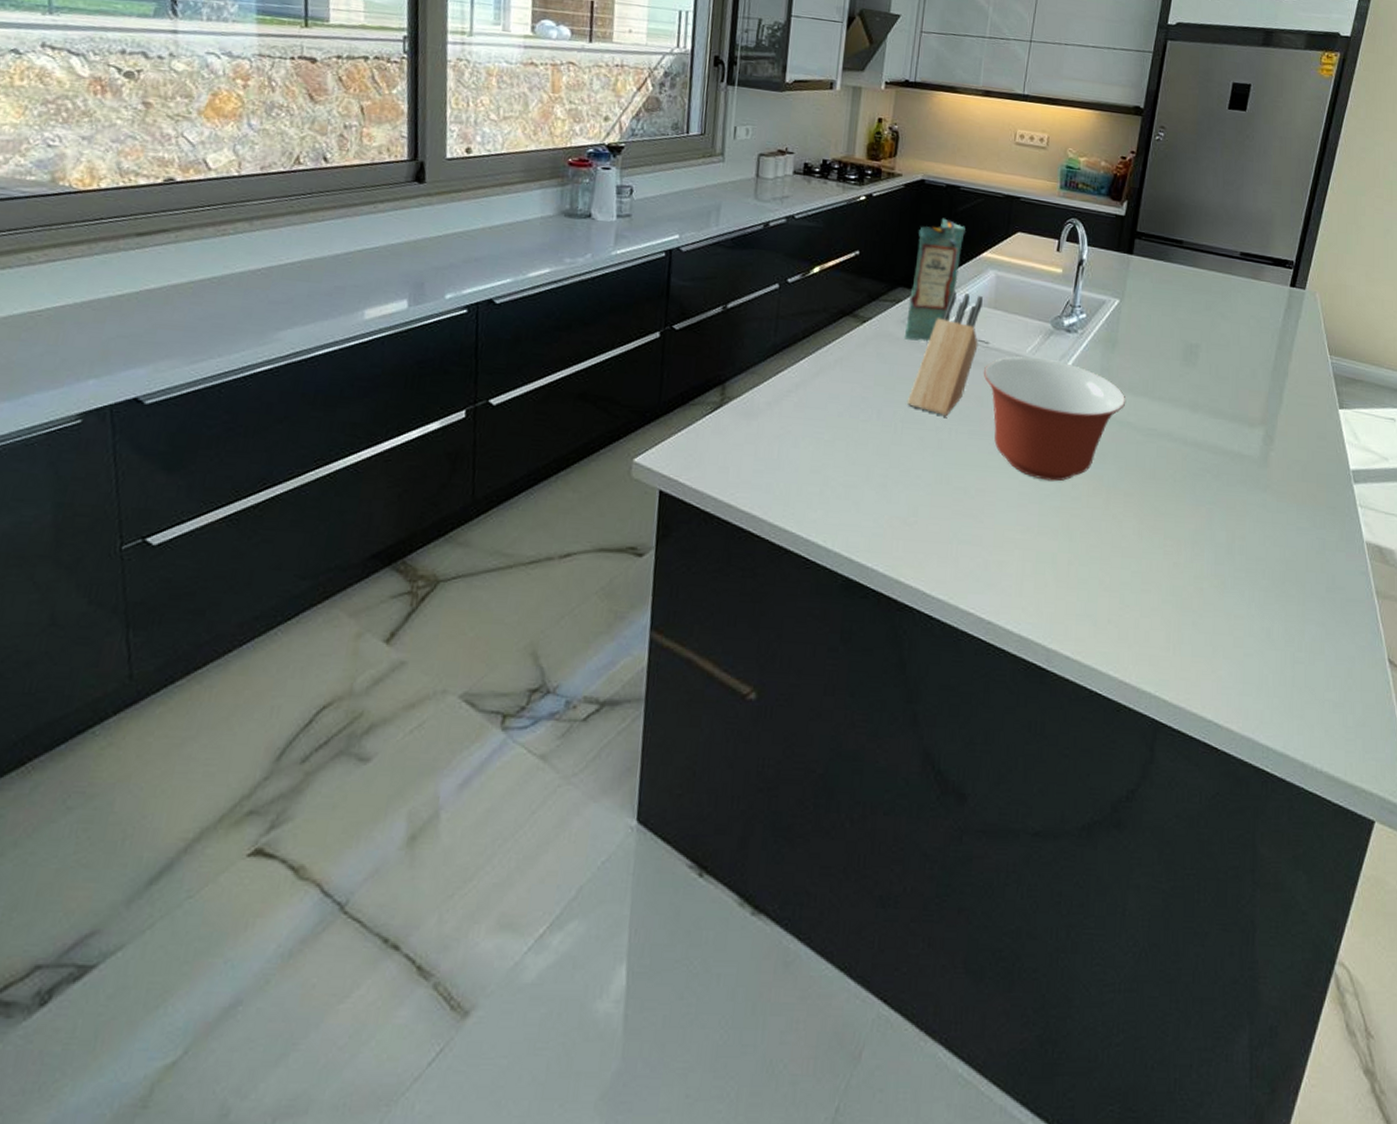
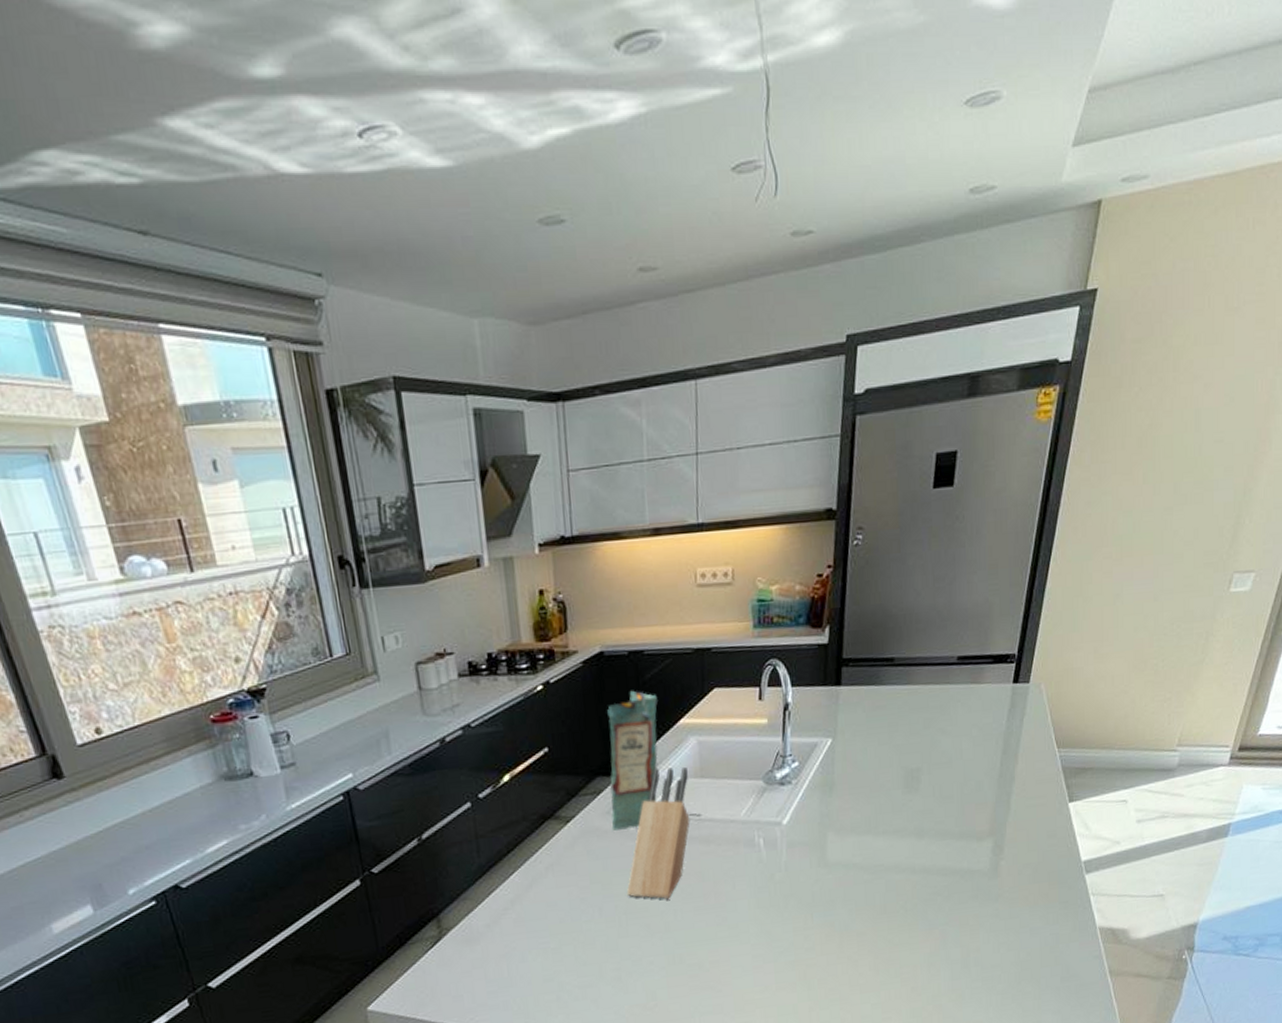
mixing bowl: present [983,356,1126,482] -> none [699,817,850,939]

